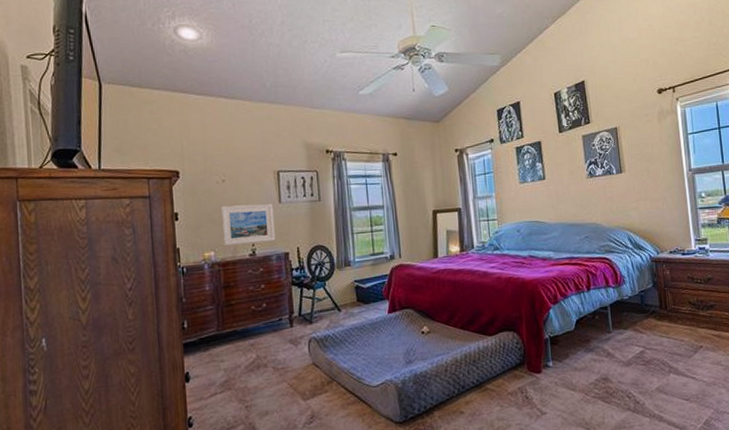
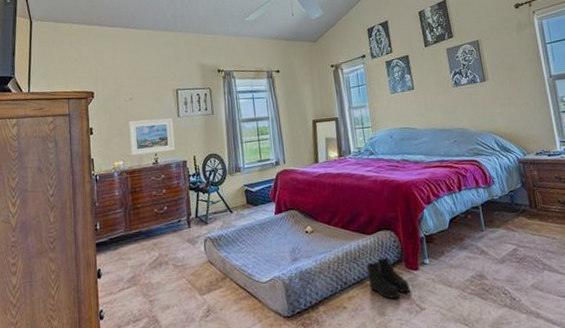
boots: none [486,359,531,404] -> present [366,257,410,299]

